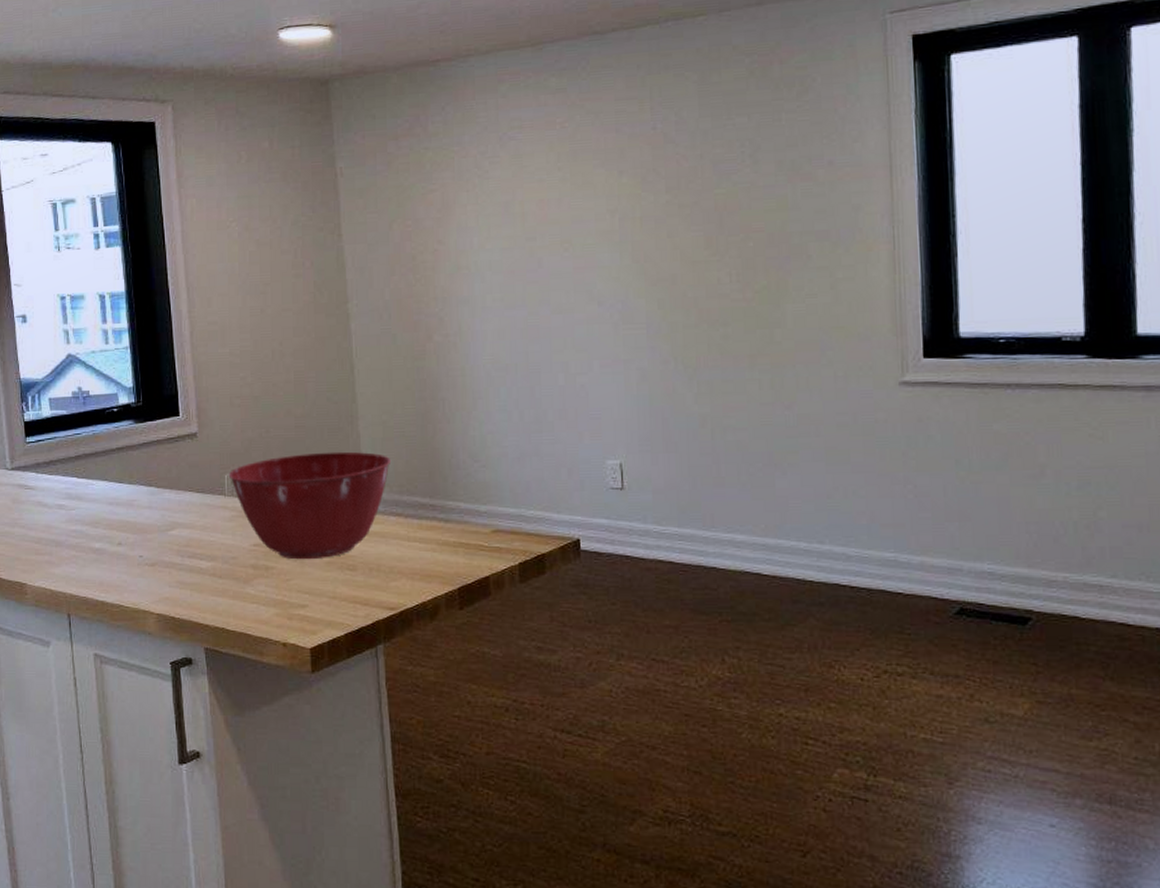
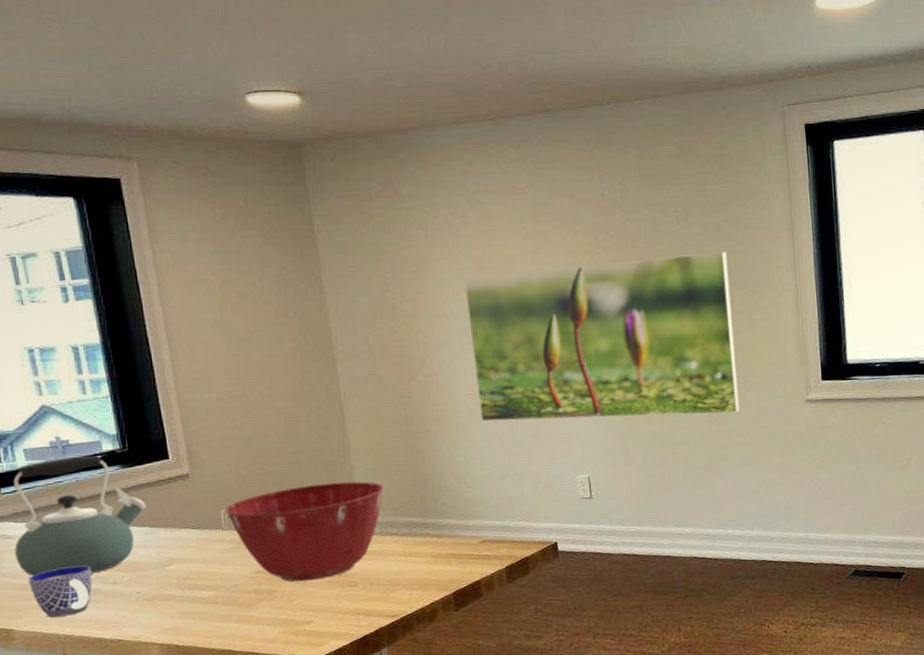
kettle: none [33,408,154,532] -> present [14,455,146,577]
cup: none [42,523,100,575] -> present [27,565,92,618]
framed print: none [490,195,812,395] -> present [464,252,740,422]

